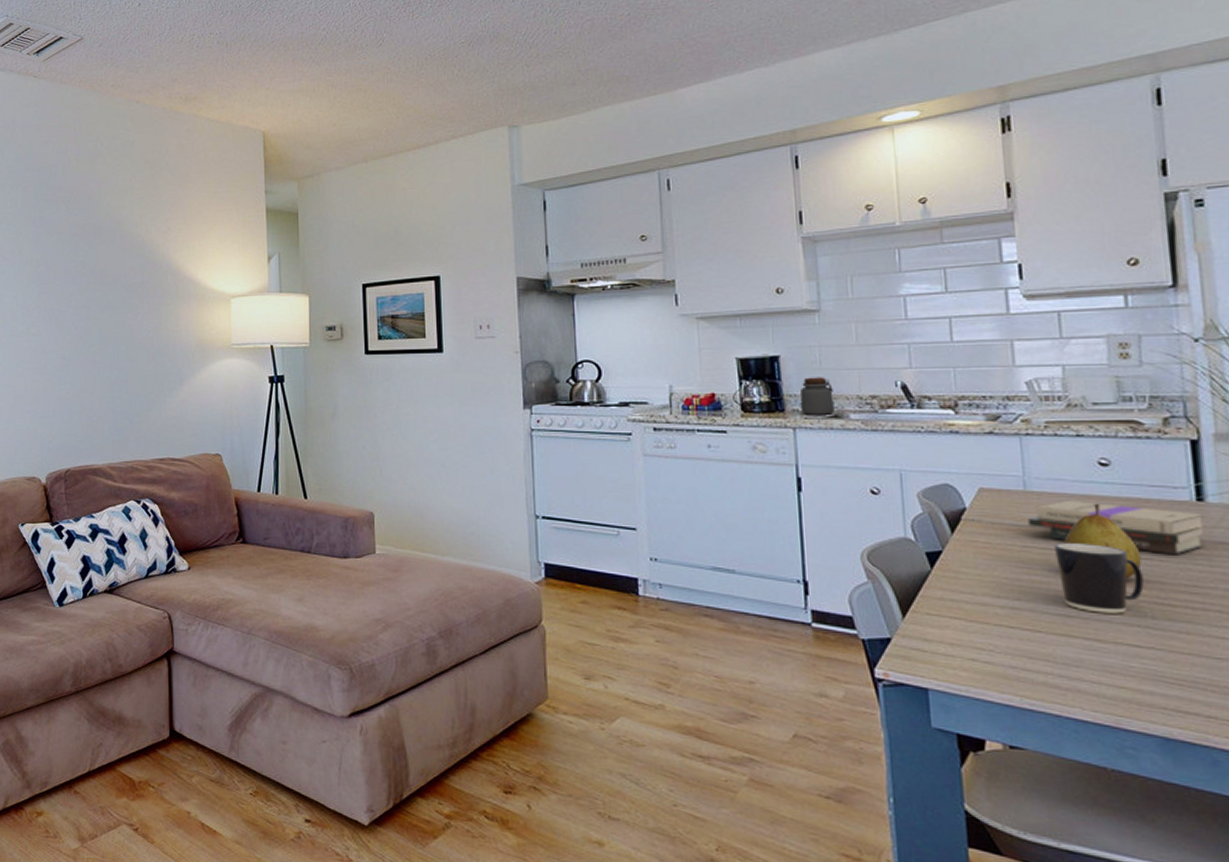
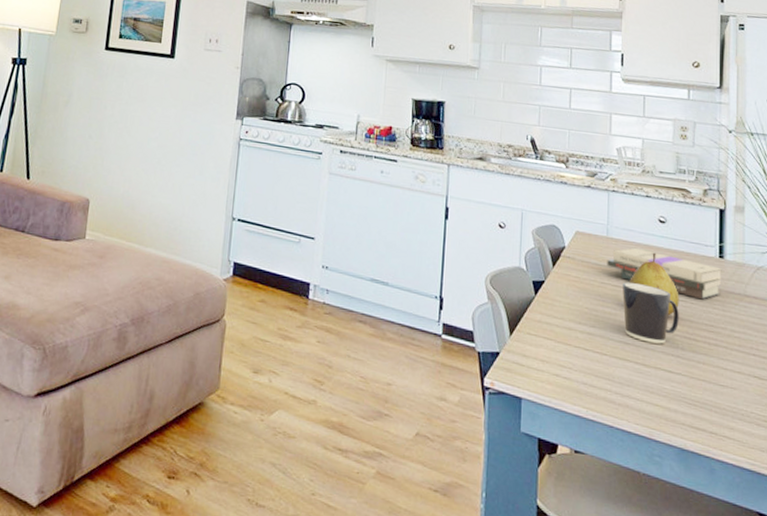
jar: present [800,377,835,415] -> none [455,122,481,157]

